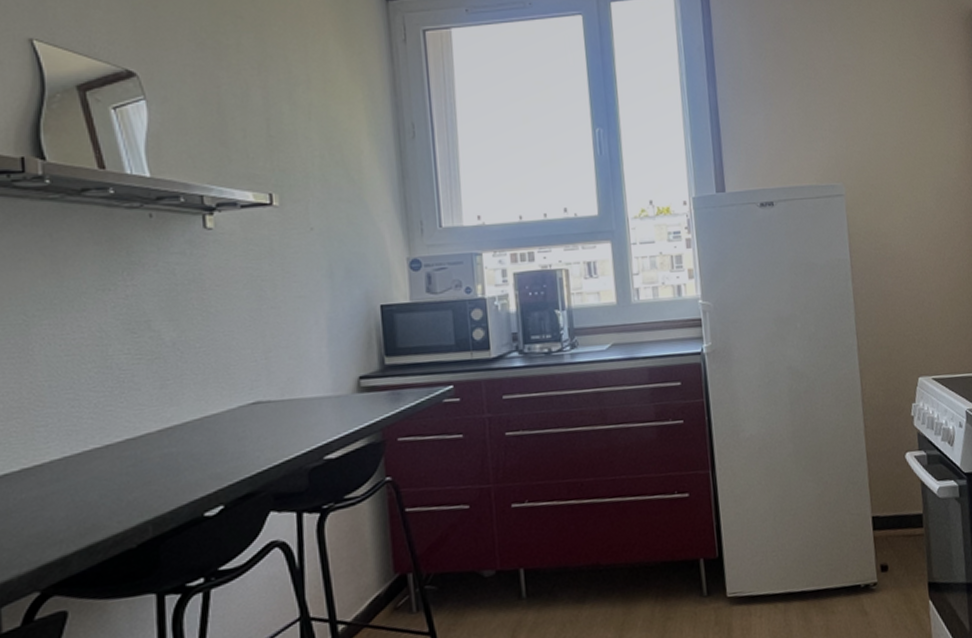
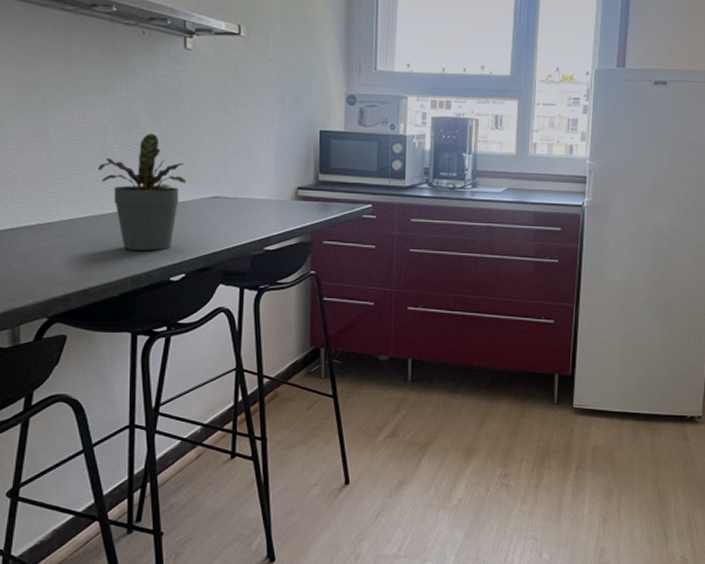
potted plant: none [99,334,218,486] -> present [97,133,187,251]

